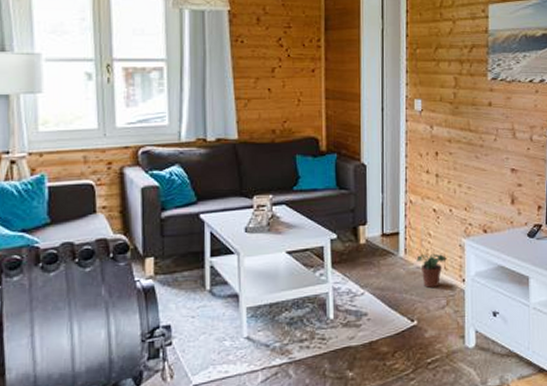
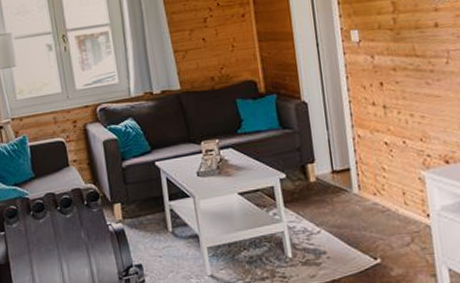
potted plant: present [416,253,447,289] -> none [372,188,406,225]

